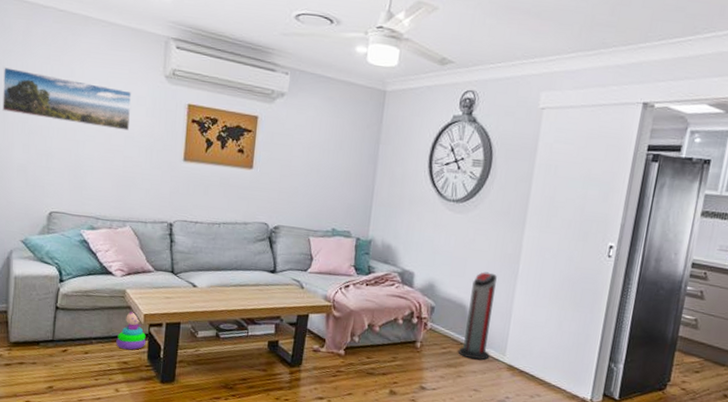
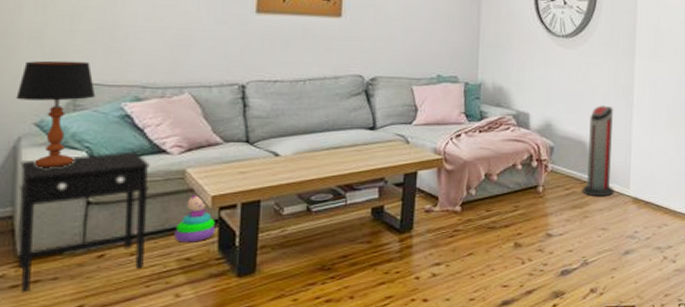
table lamp: none [9,190,63,278] -> present [16,60,96,168]
side table: none [10,268,100,370] -> present [18,151,150,292]

